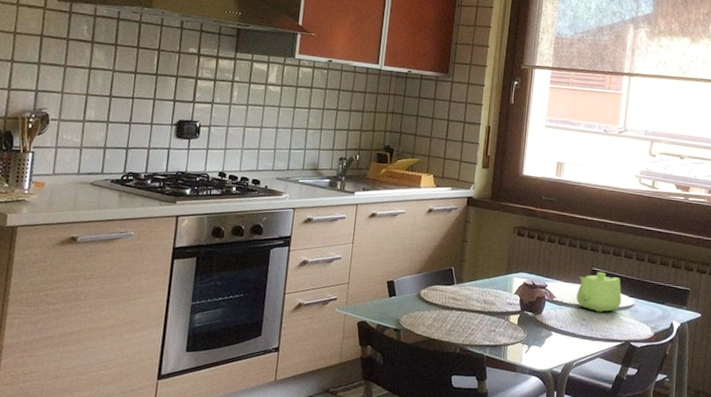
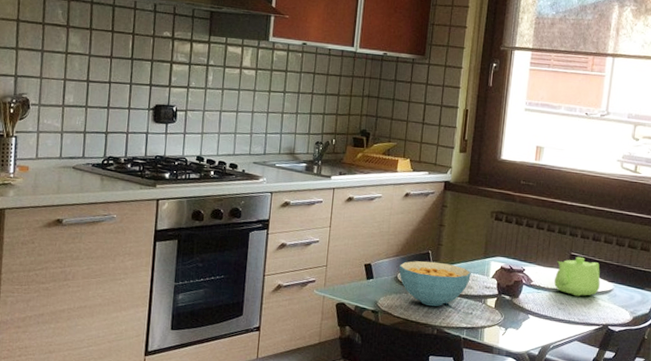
cereal bowl: none [421,277,494,324] -> present [399,261,471,306]

